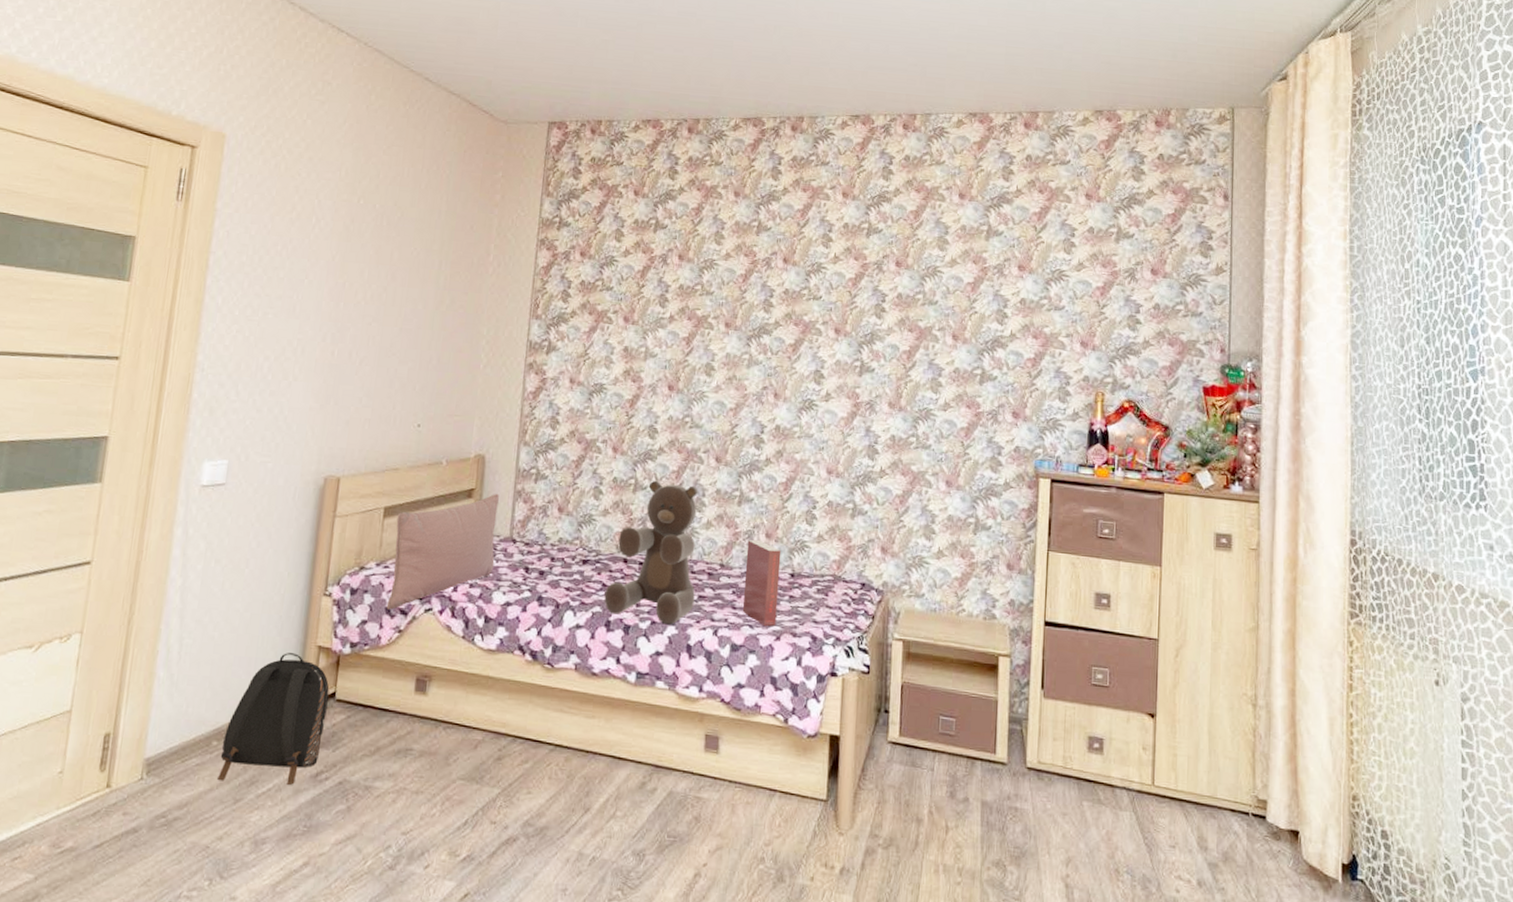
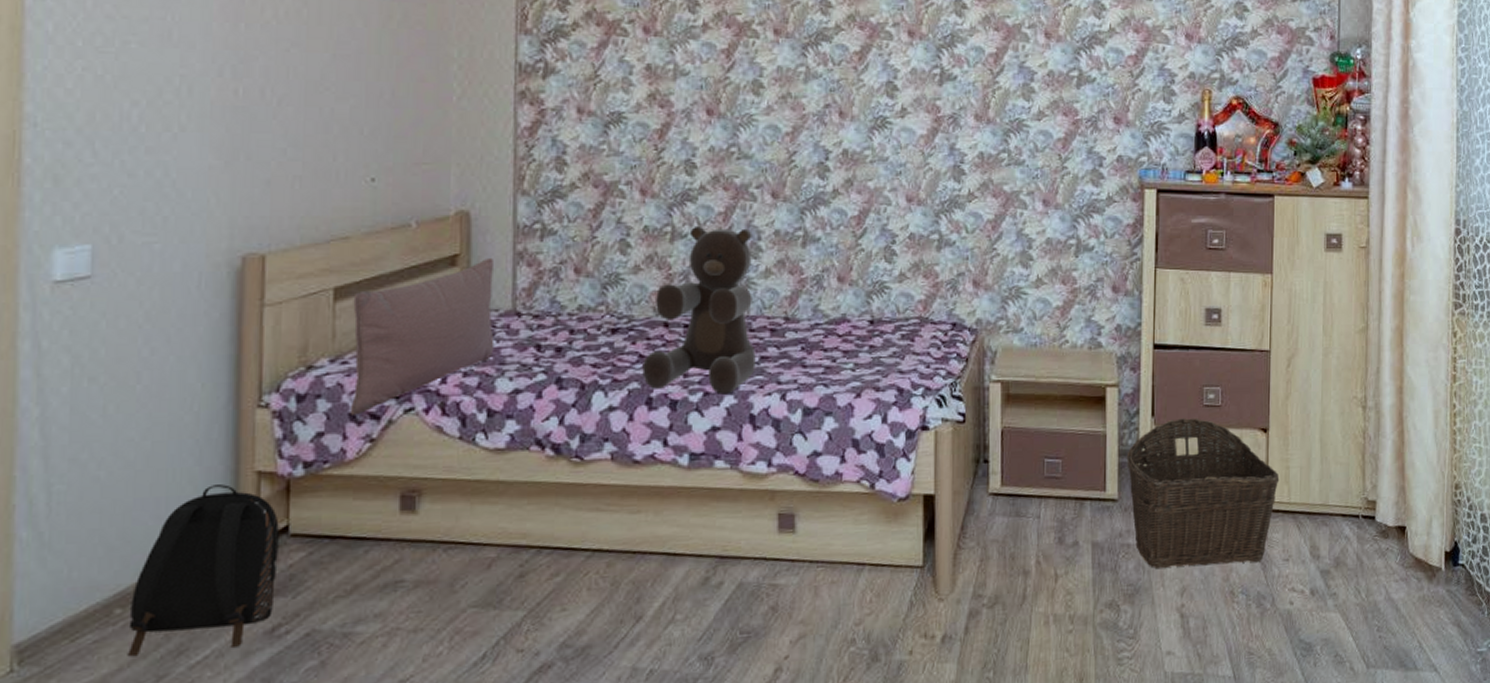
book: present [742,539,782,627] -> none [814,285,857,384]
wicker basket: none [1016,694,1167,845] -> present [1126,418,1280,568]

